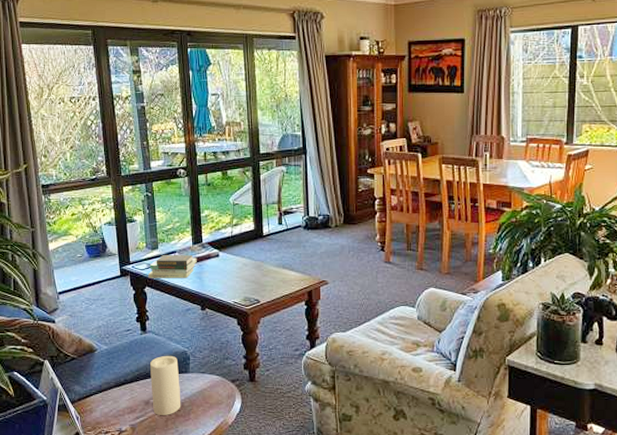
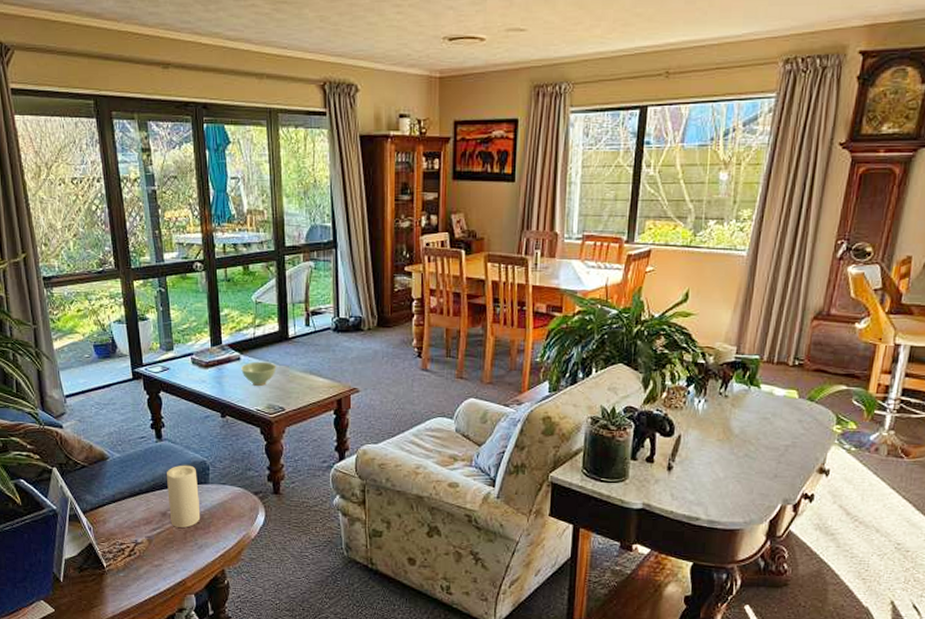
books: present [148,255,197,279] -> none [163,357,216,383]
bowl: none [220,258,252,280] -> present [241,361,277,386]

